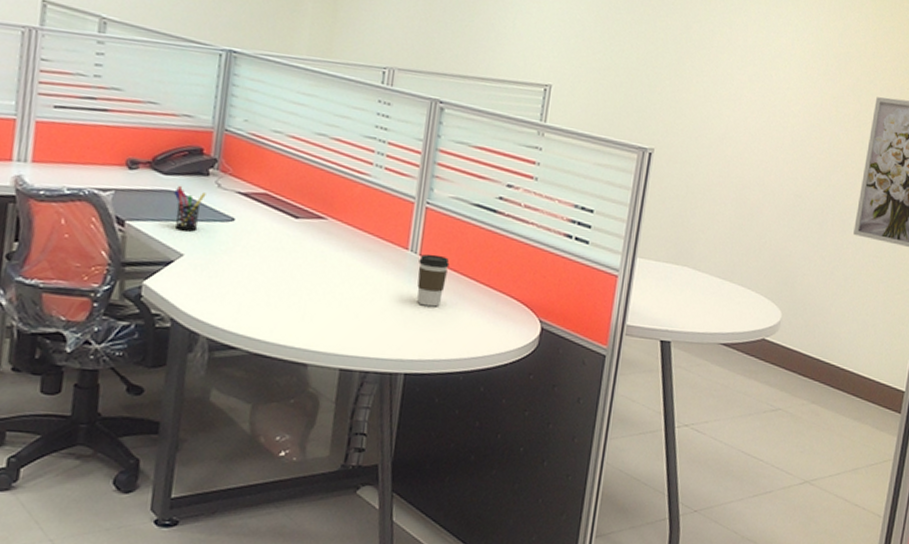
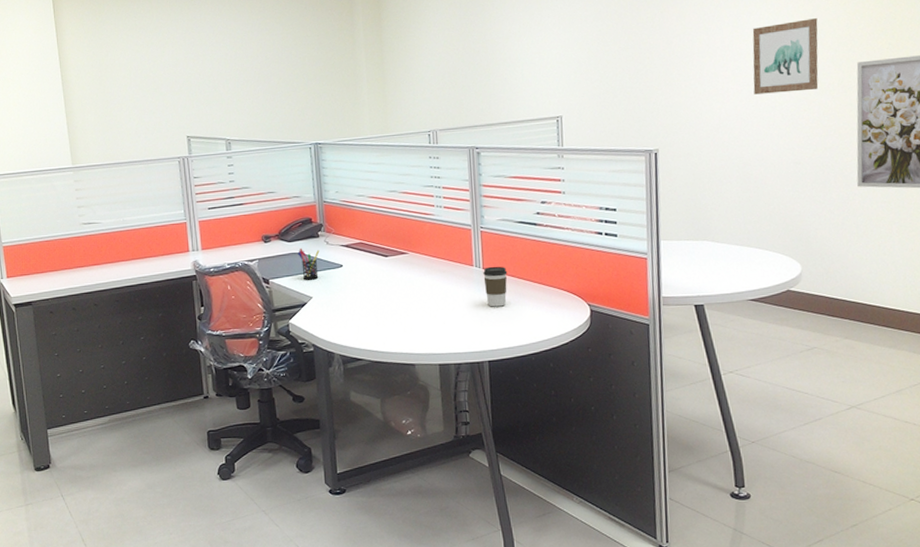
wall art: none [767,33,846,117] -> present [752,18,819,95]

